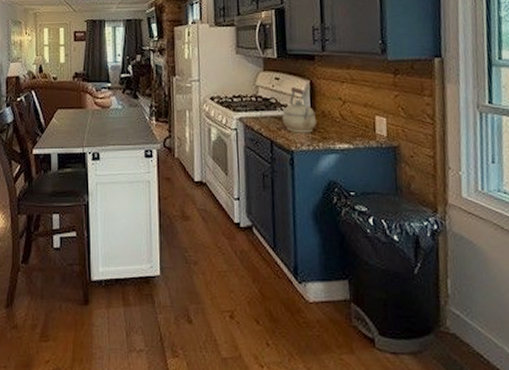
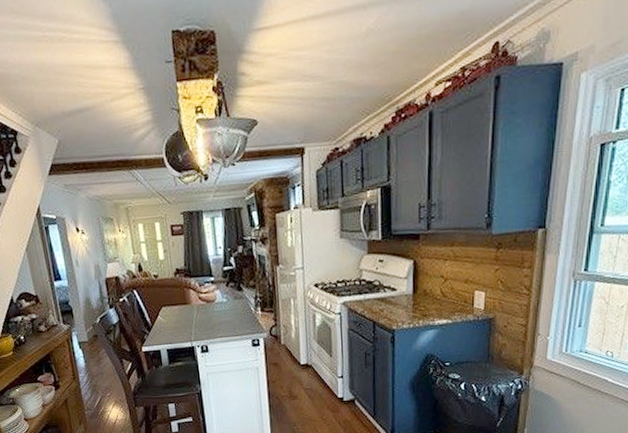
kettle: present [282,87,317,133] -> none [385,268,419,313]

